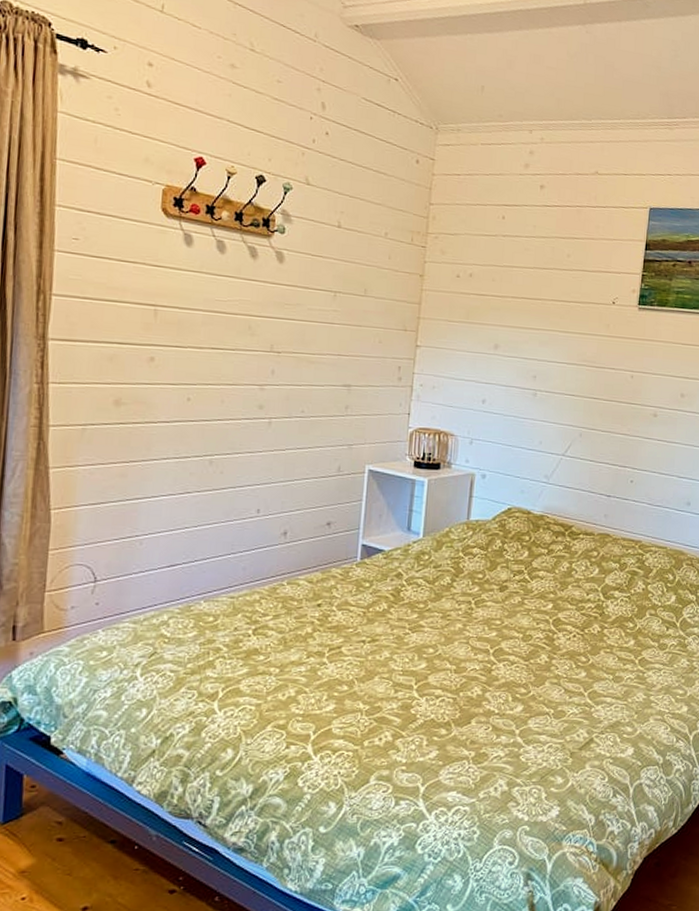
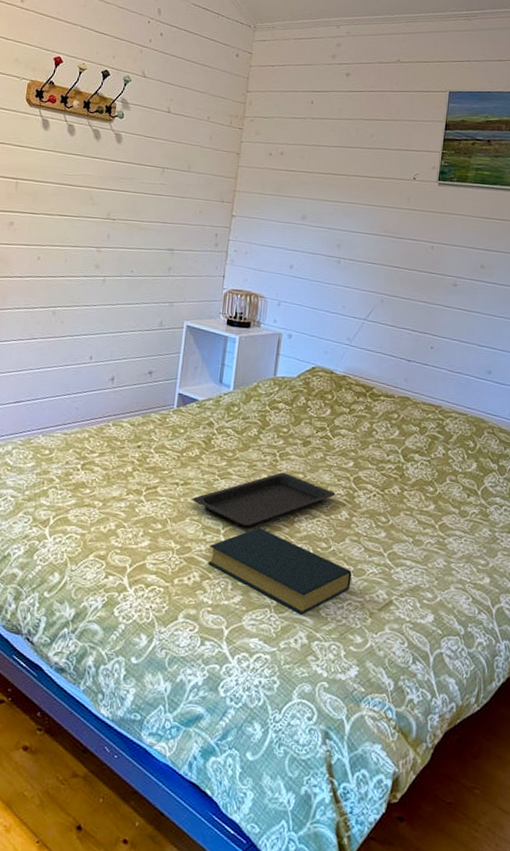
serving tray: none [381,621,535,680] -> present [192,473,336,528]
hardback book: none [400,679,552,763] -> present [208,527,352,615]

